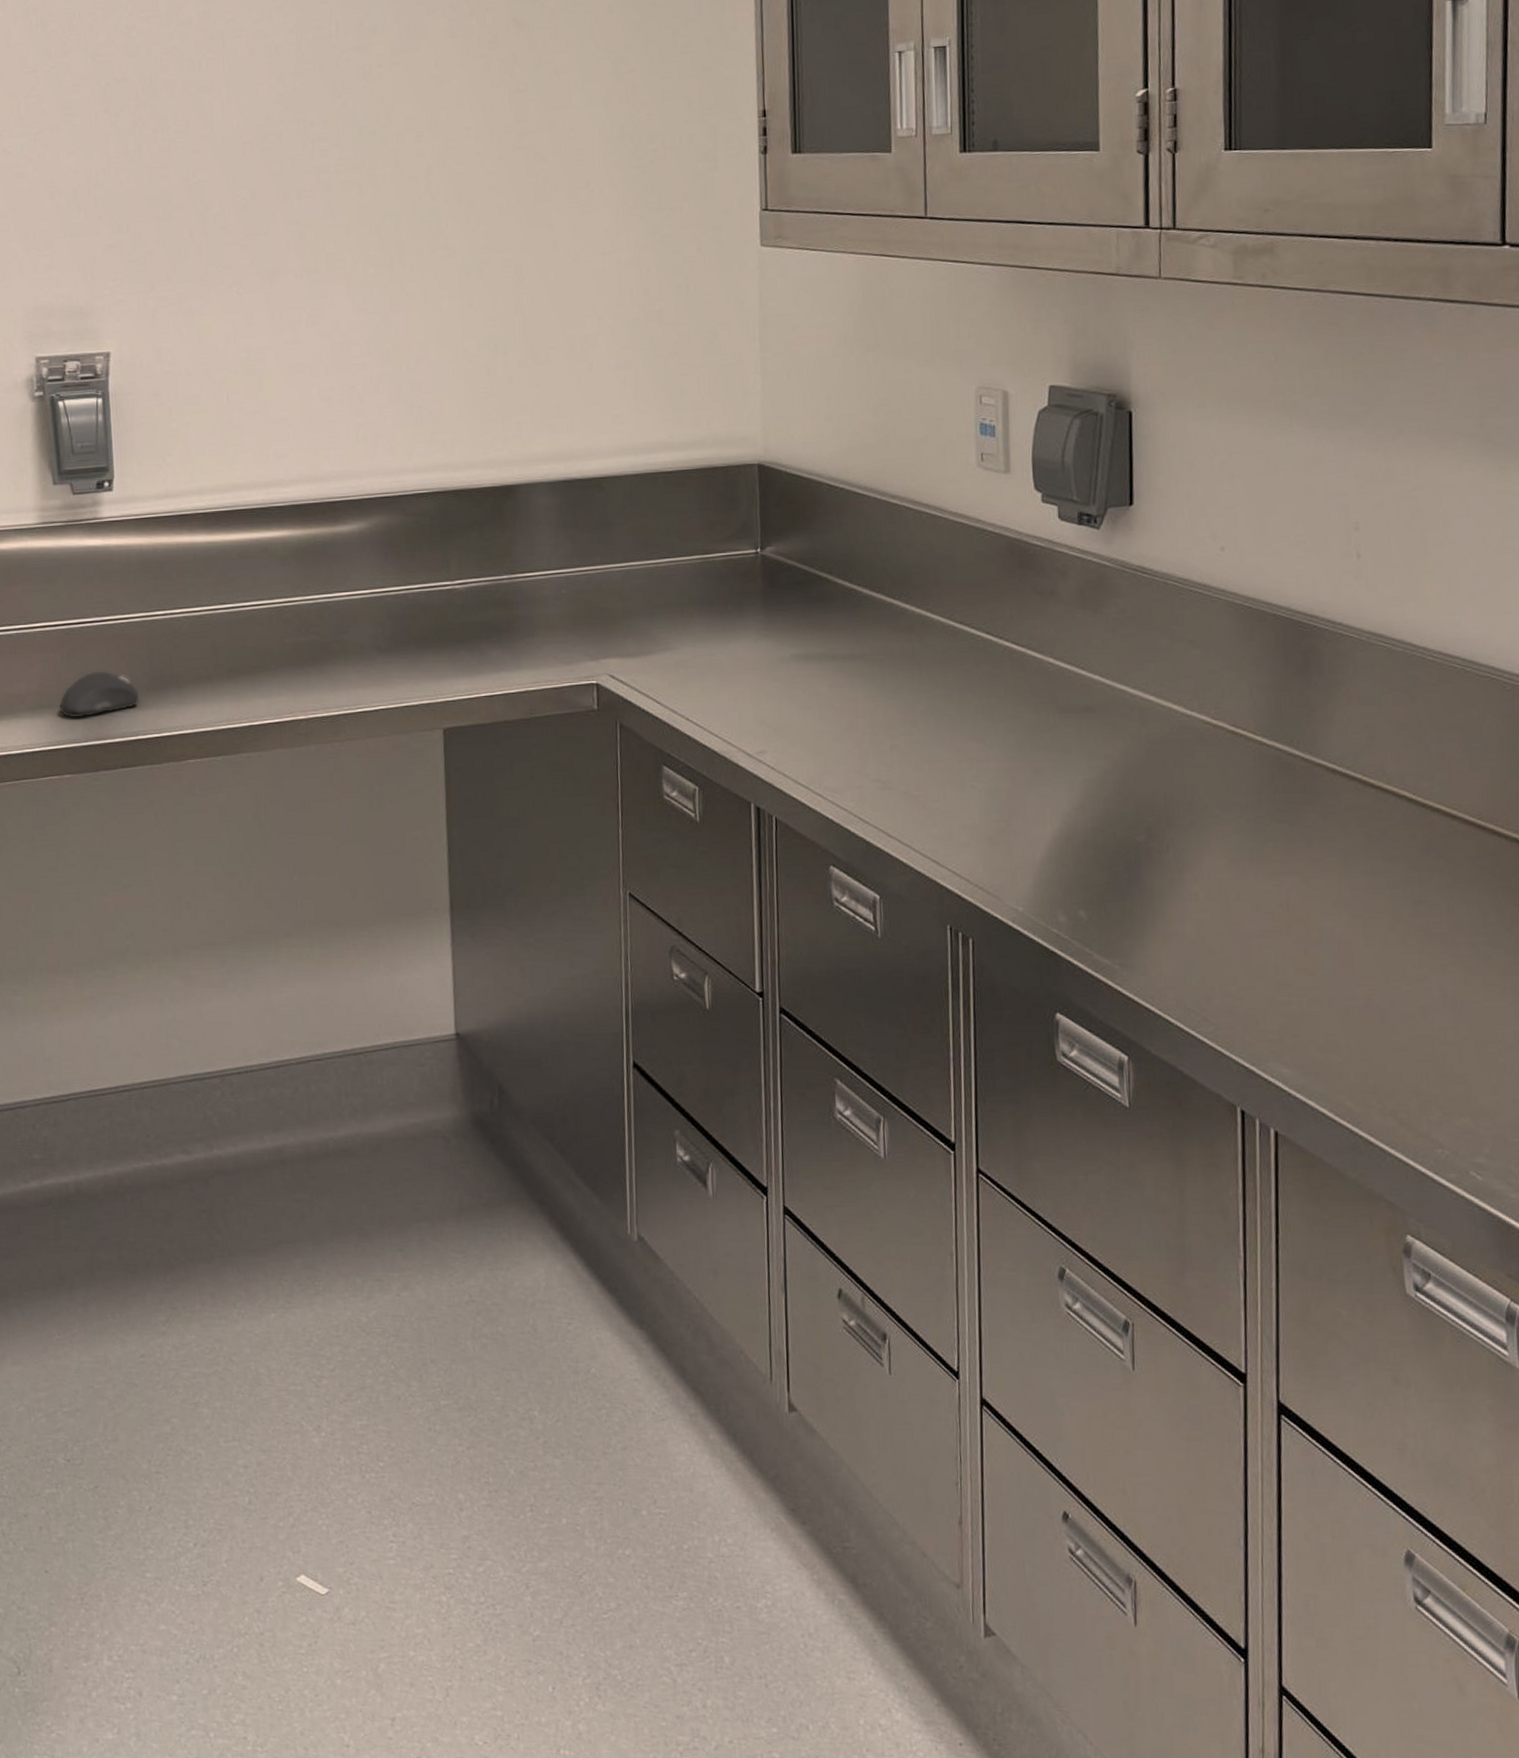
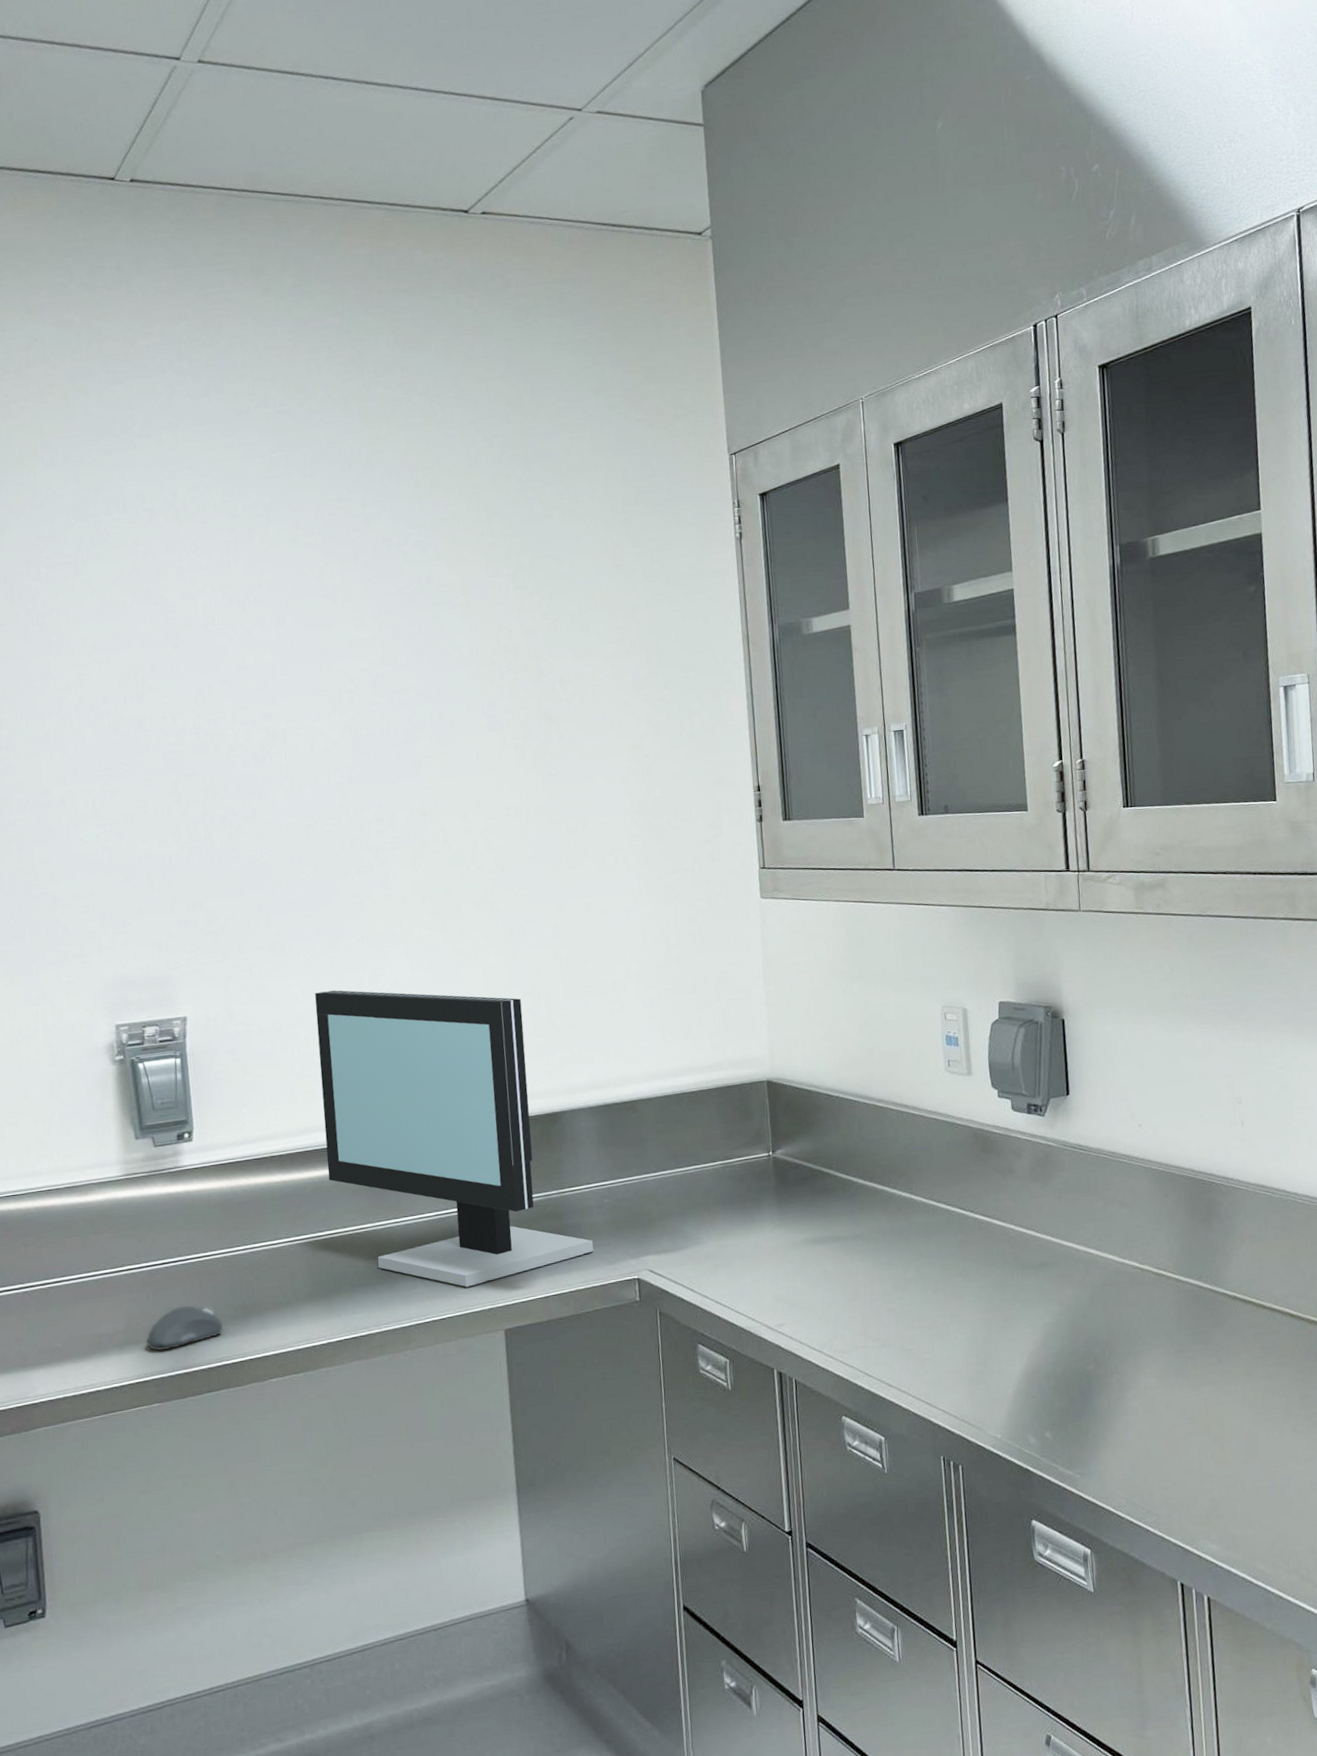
computer monitor: none [247,331,547,677] -> present [315,990,594,1288]

